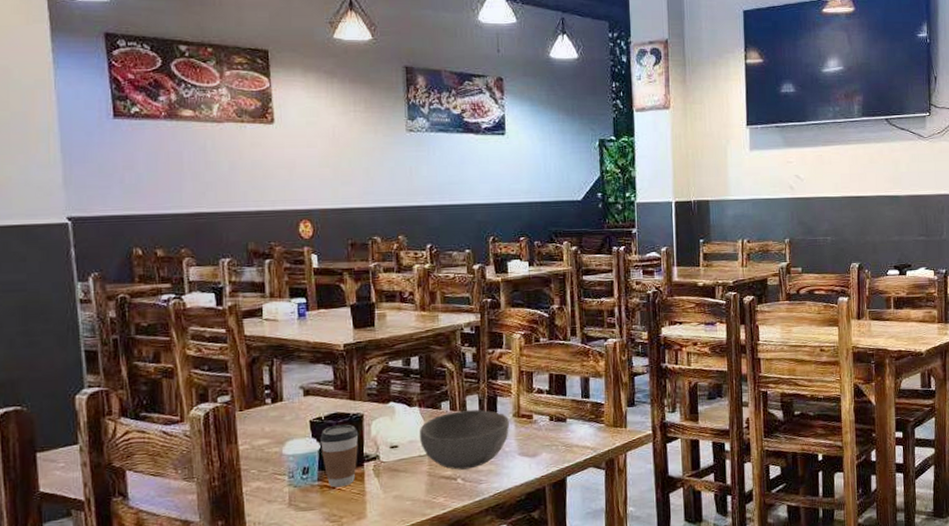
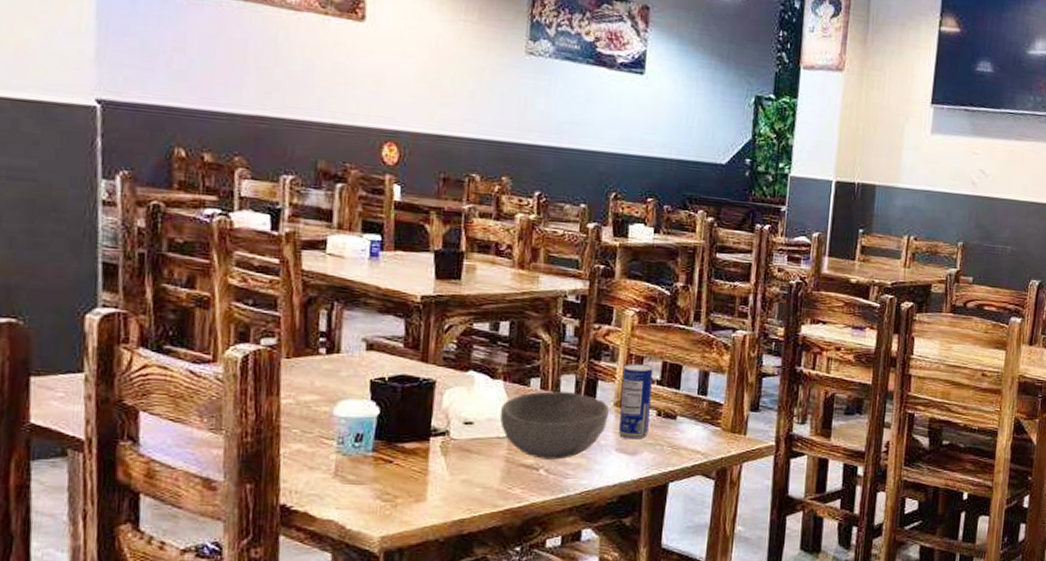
coffee cup: present [319,424,359,488] -> none [379,389,428,462]
beverage can: none [516,378,544,444] -> present [619,364,653,440]

